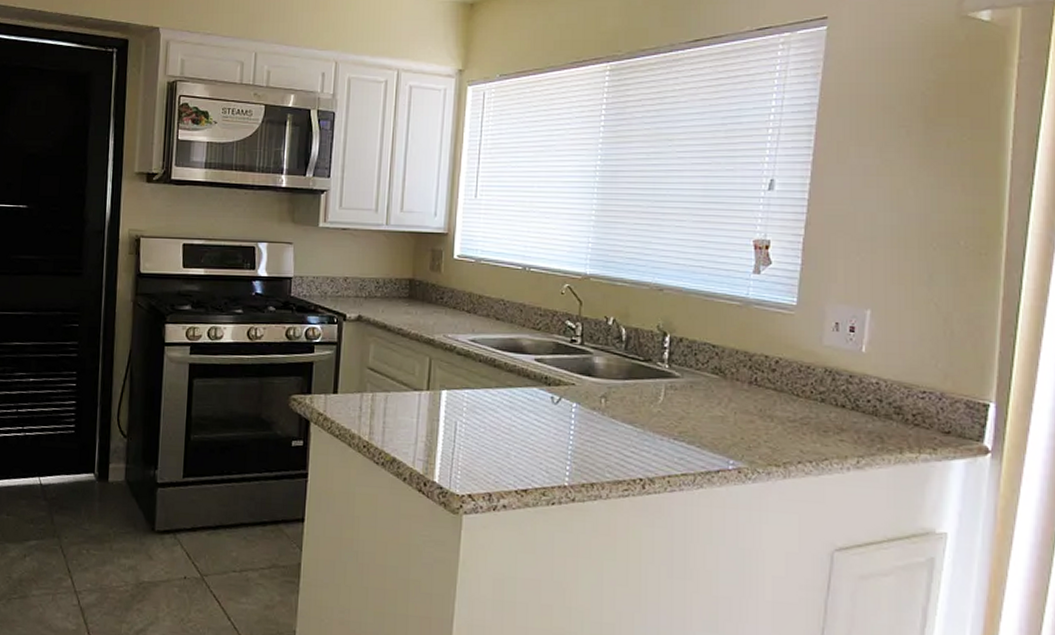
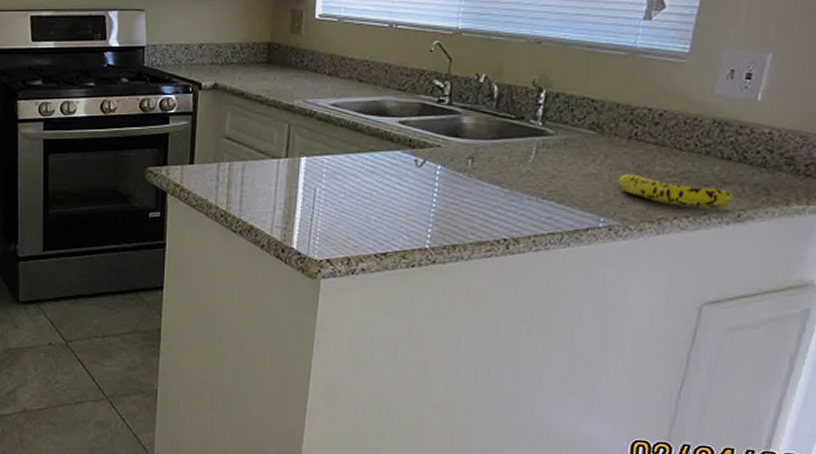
fruit: none [742,417,852,454] -> present [617,173,735,208]

